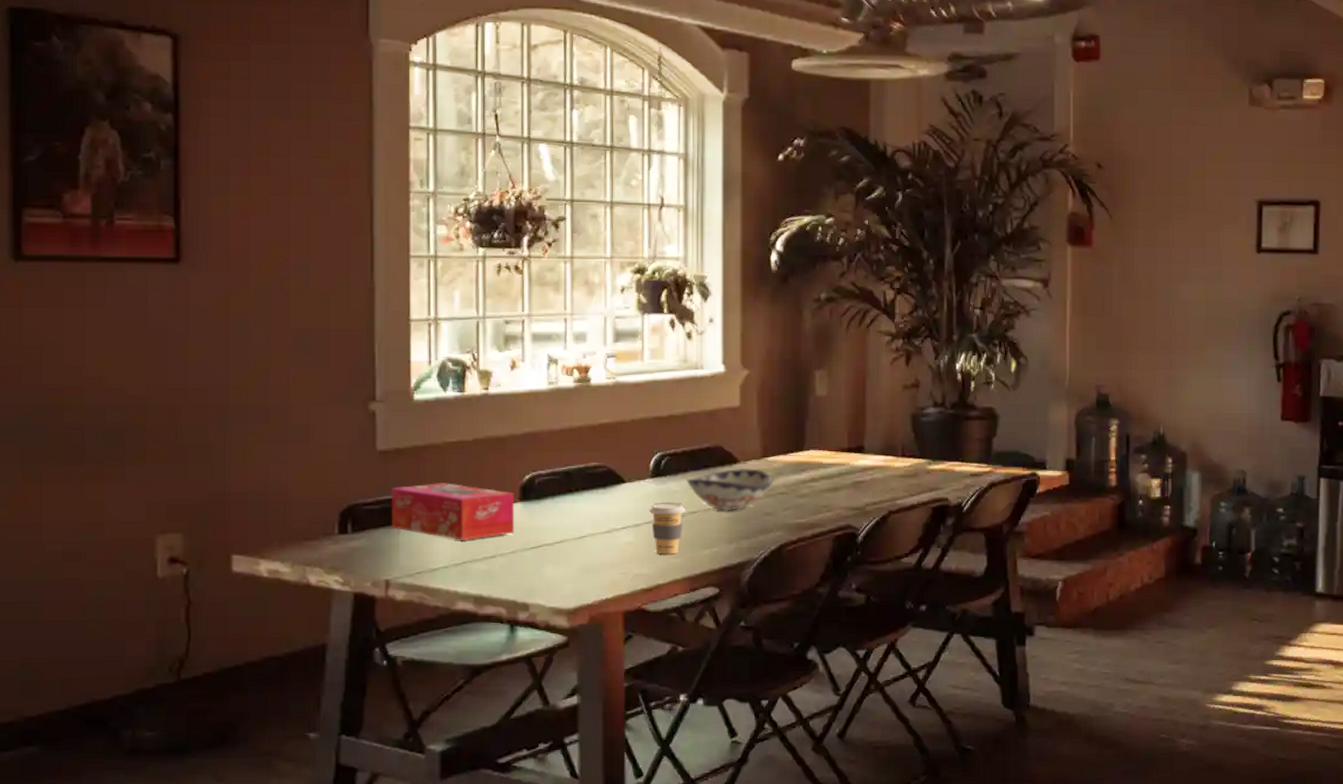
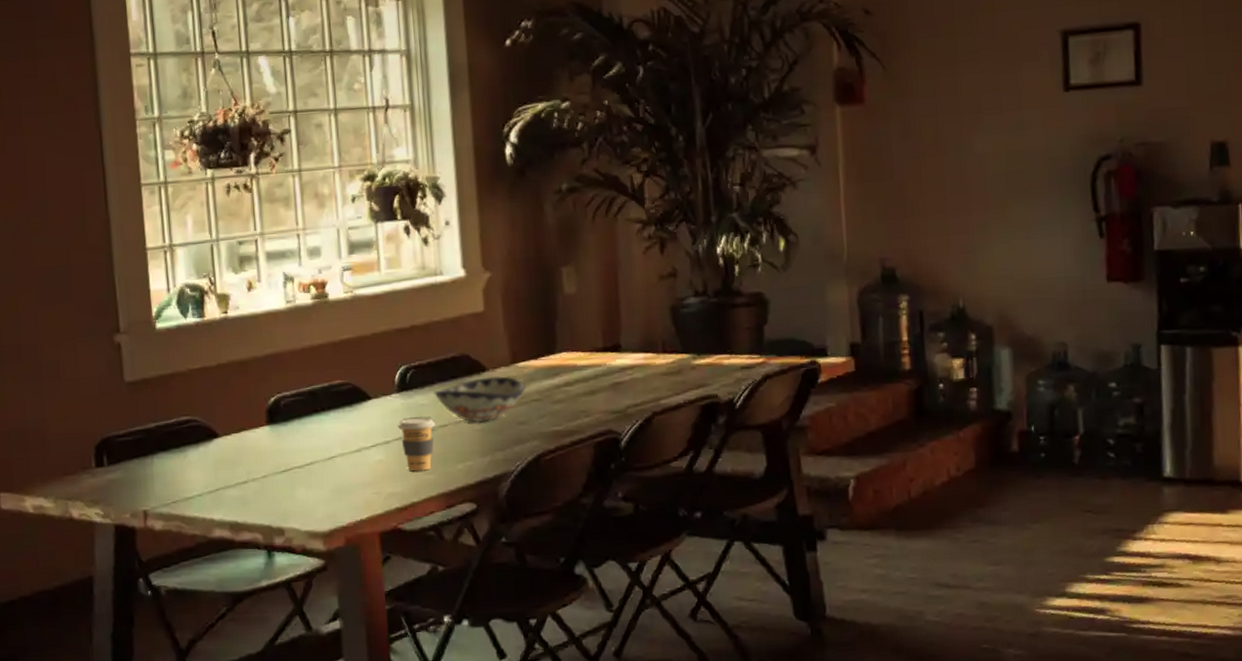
tissue box: present [391,483,515,540] -> none [141,410,265,467]

